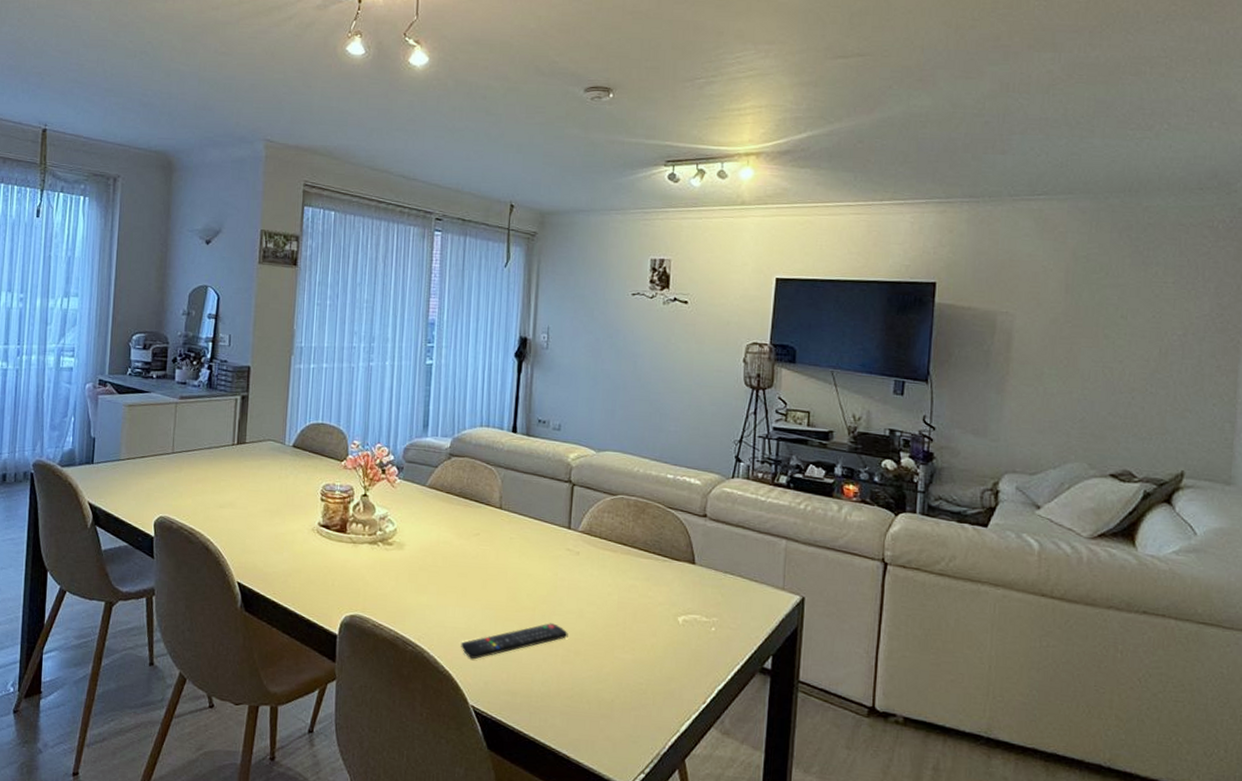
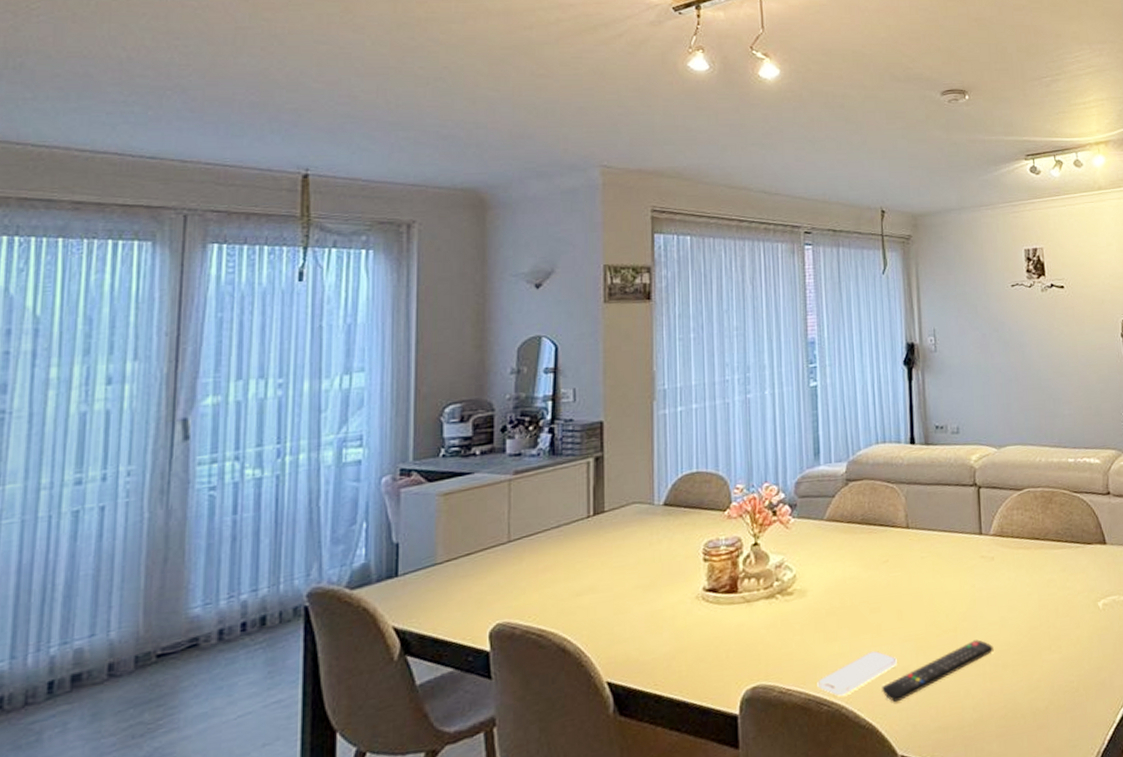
smartphone: none [405,609,477,642] -> present [817,650,897,697]

